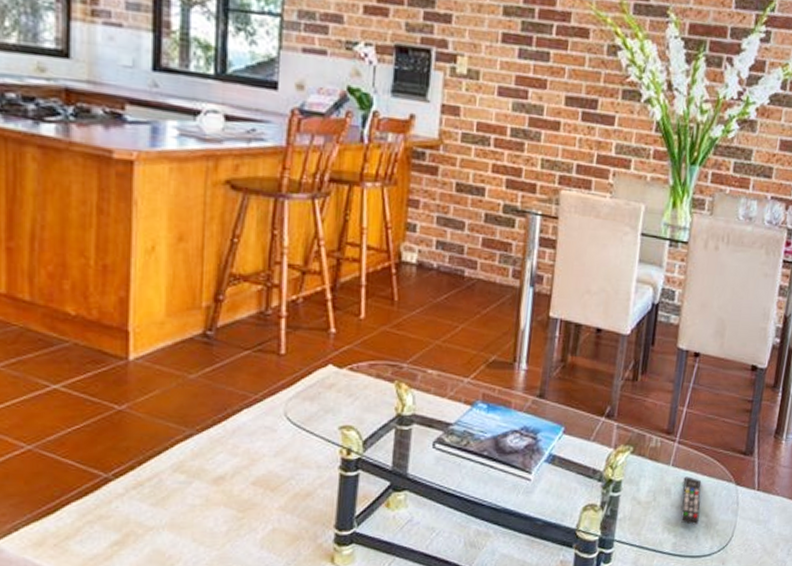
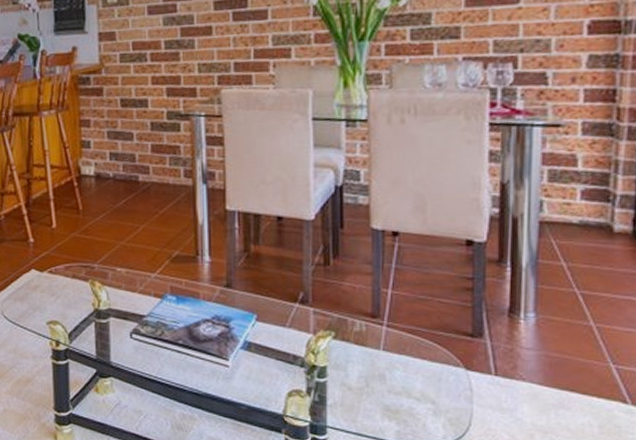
remote control: present [680,476,701,525] -> none [399,361,426,412]

